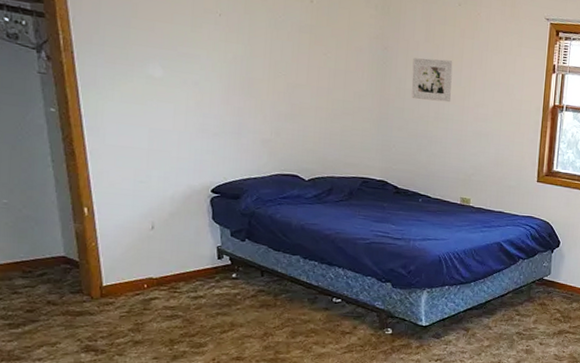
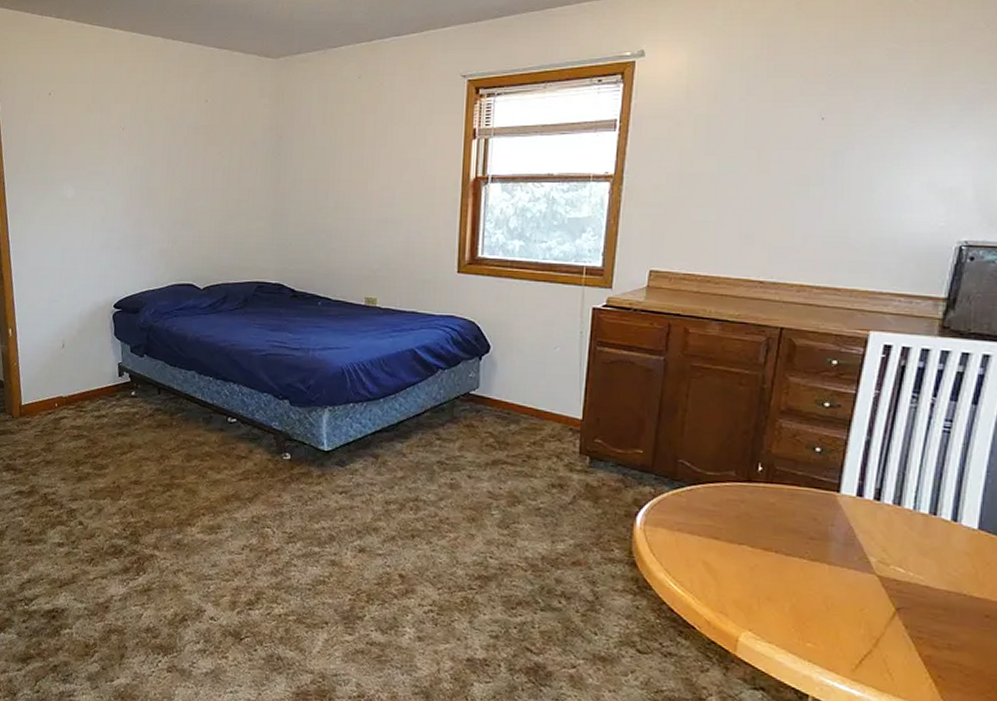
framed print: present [412,58,453,103] -> none [308,141,353,189]

